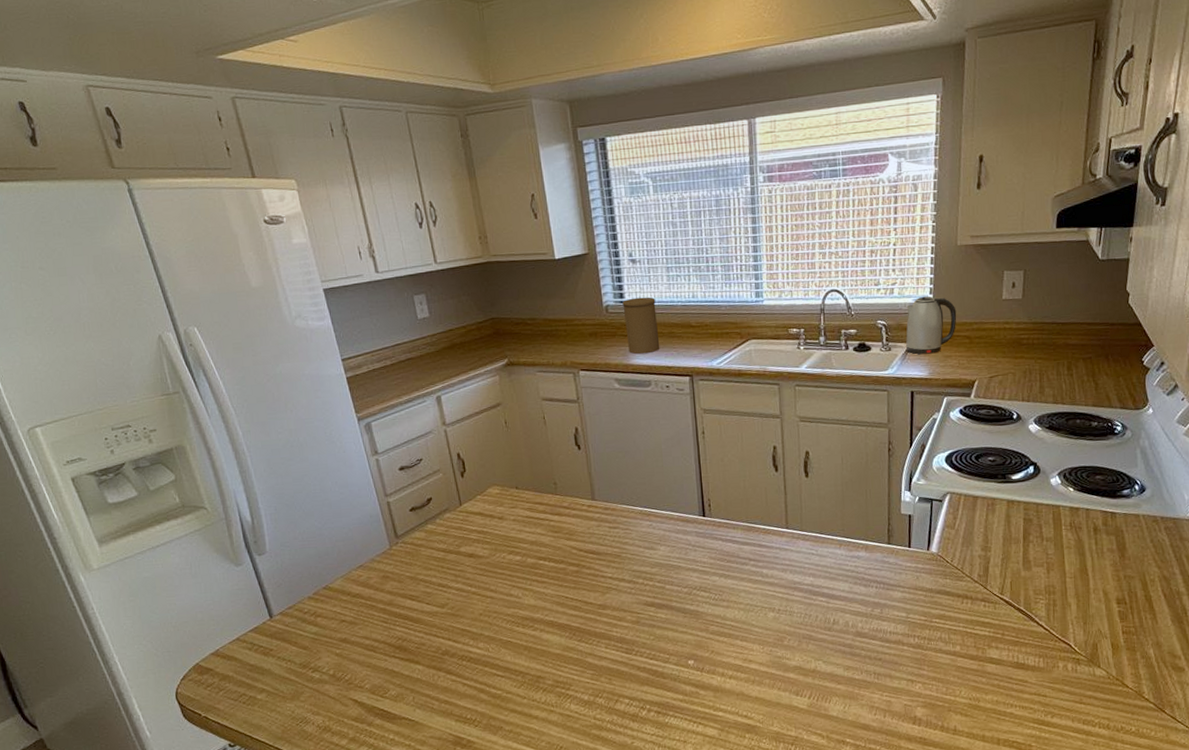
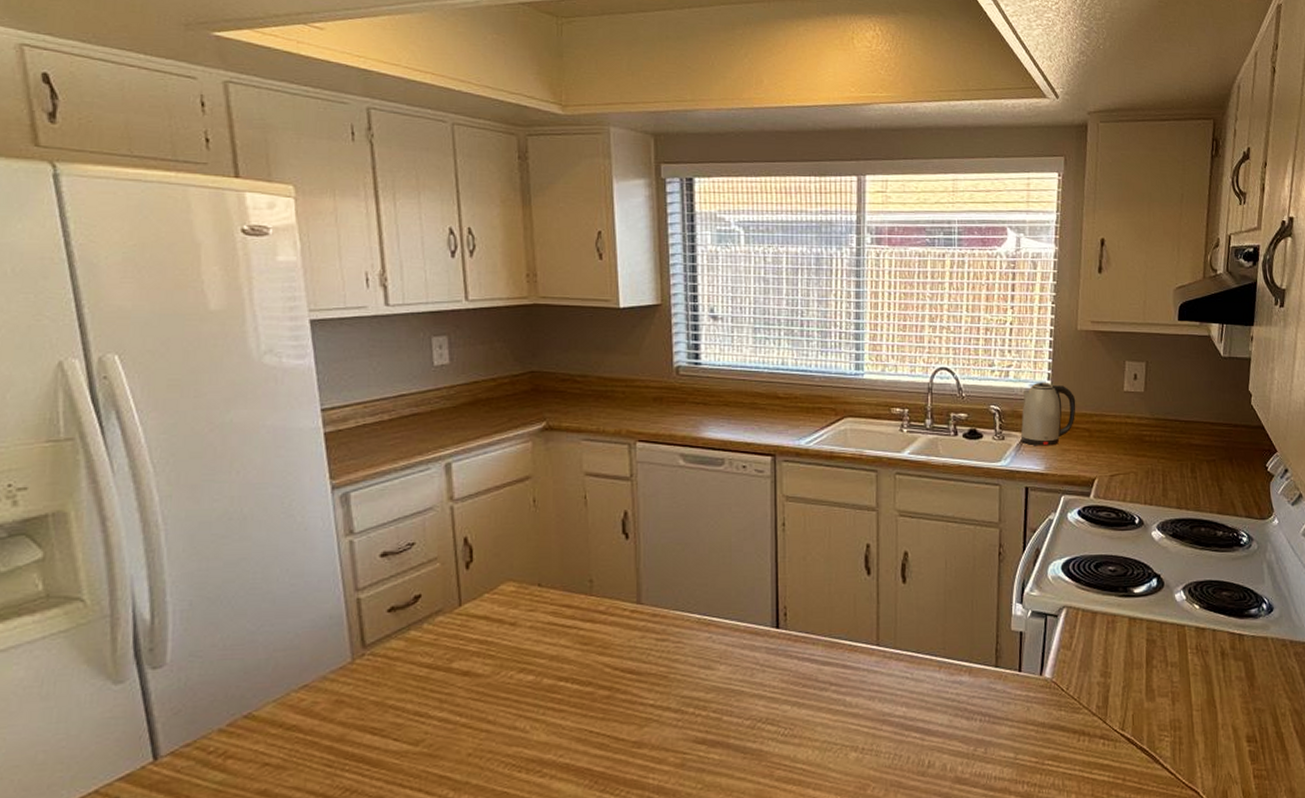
canister: present [622,297,660,355] -> none [697,360,739,427]

